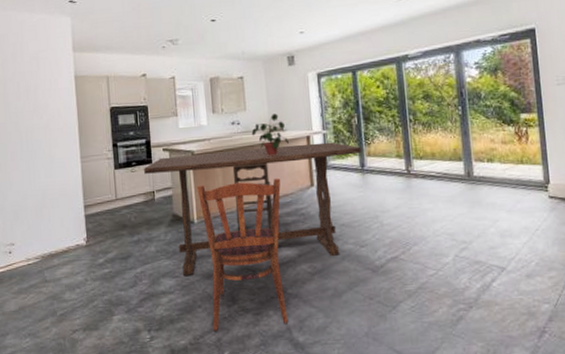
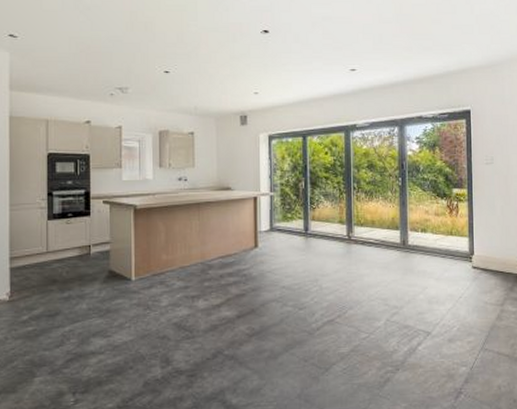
dining table: present [144,142,361,276] -> none [81,204,306,335]
dining chair: present [197,179,288,331] -> none [137,238,225,394]
dining chair: present [232,162,273,231] -> none [176,221,215,290]
potted plant: present [251,113,289,157] -> none [198,172,235,216]

